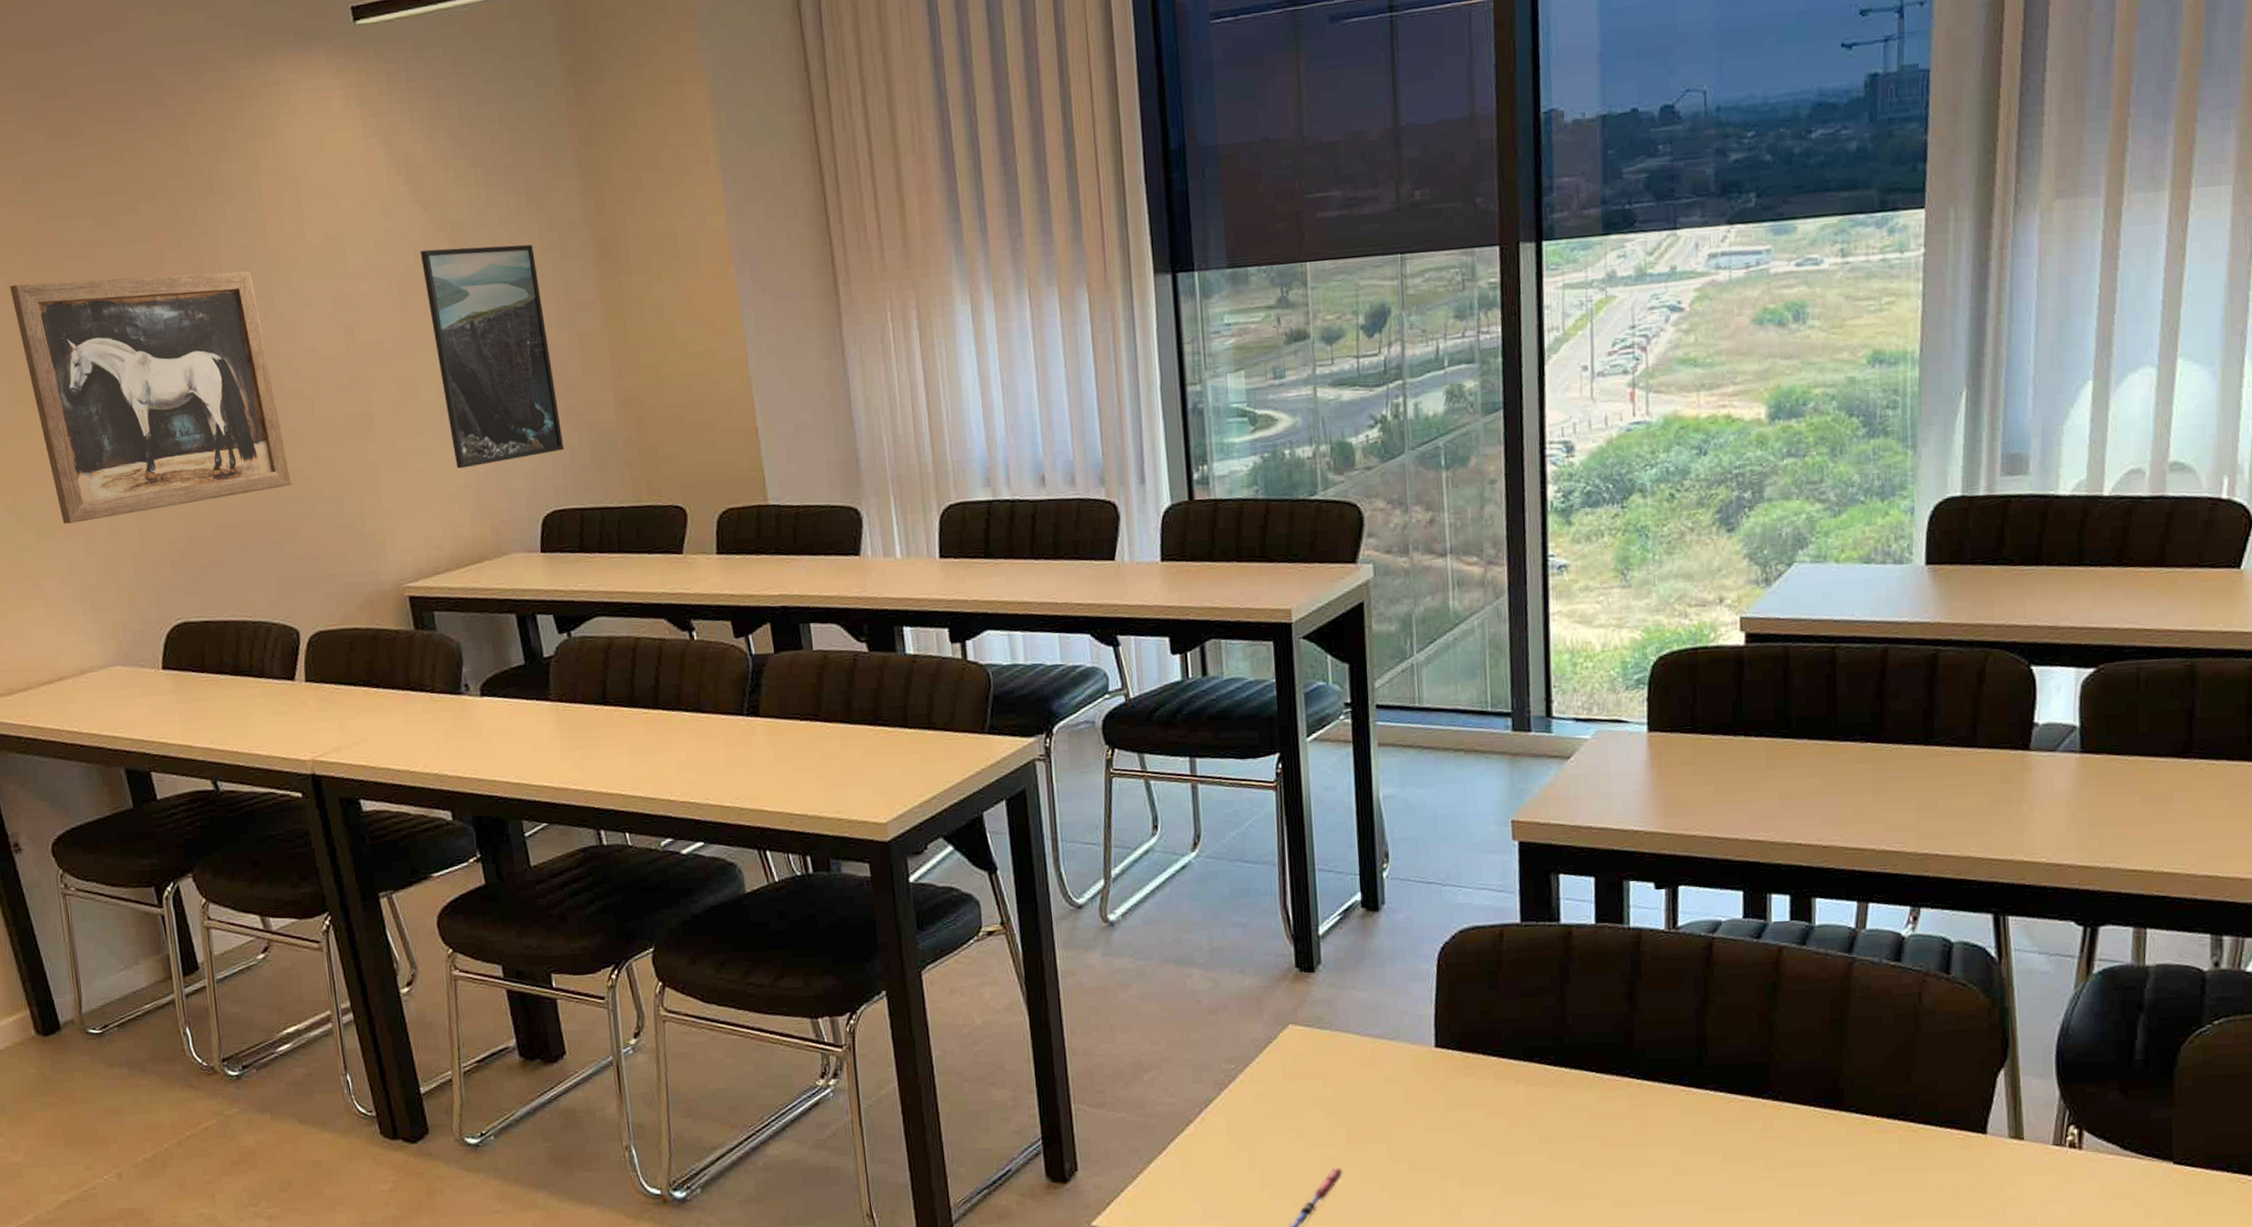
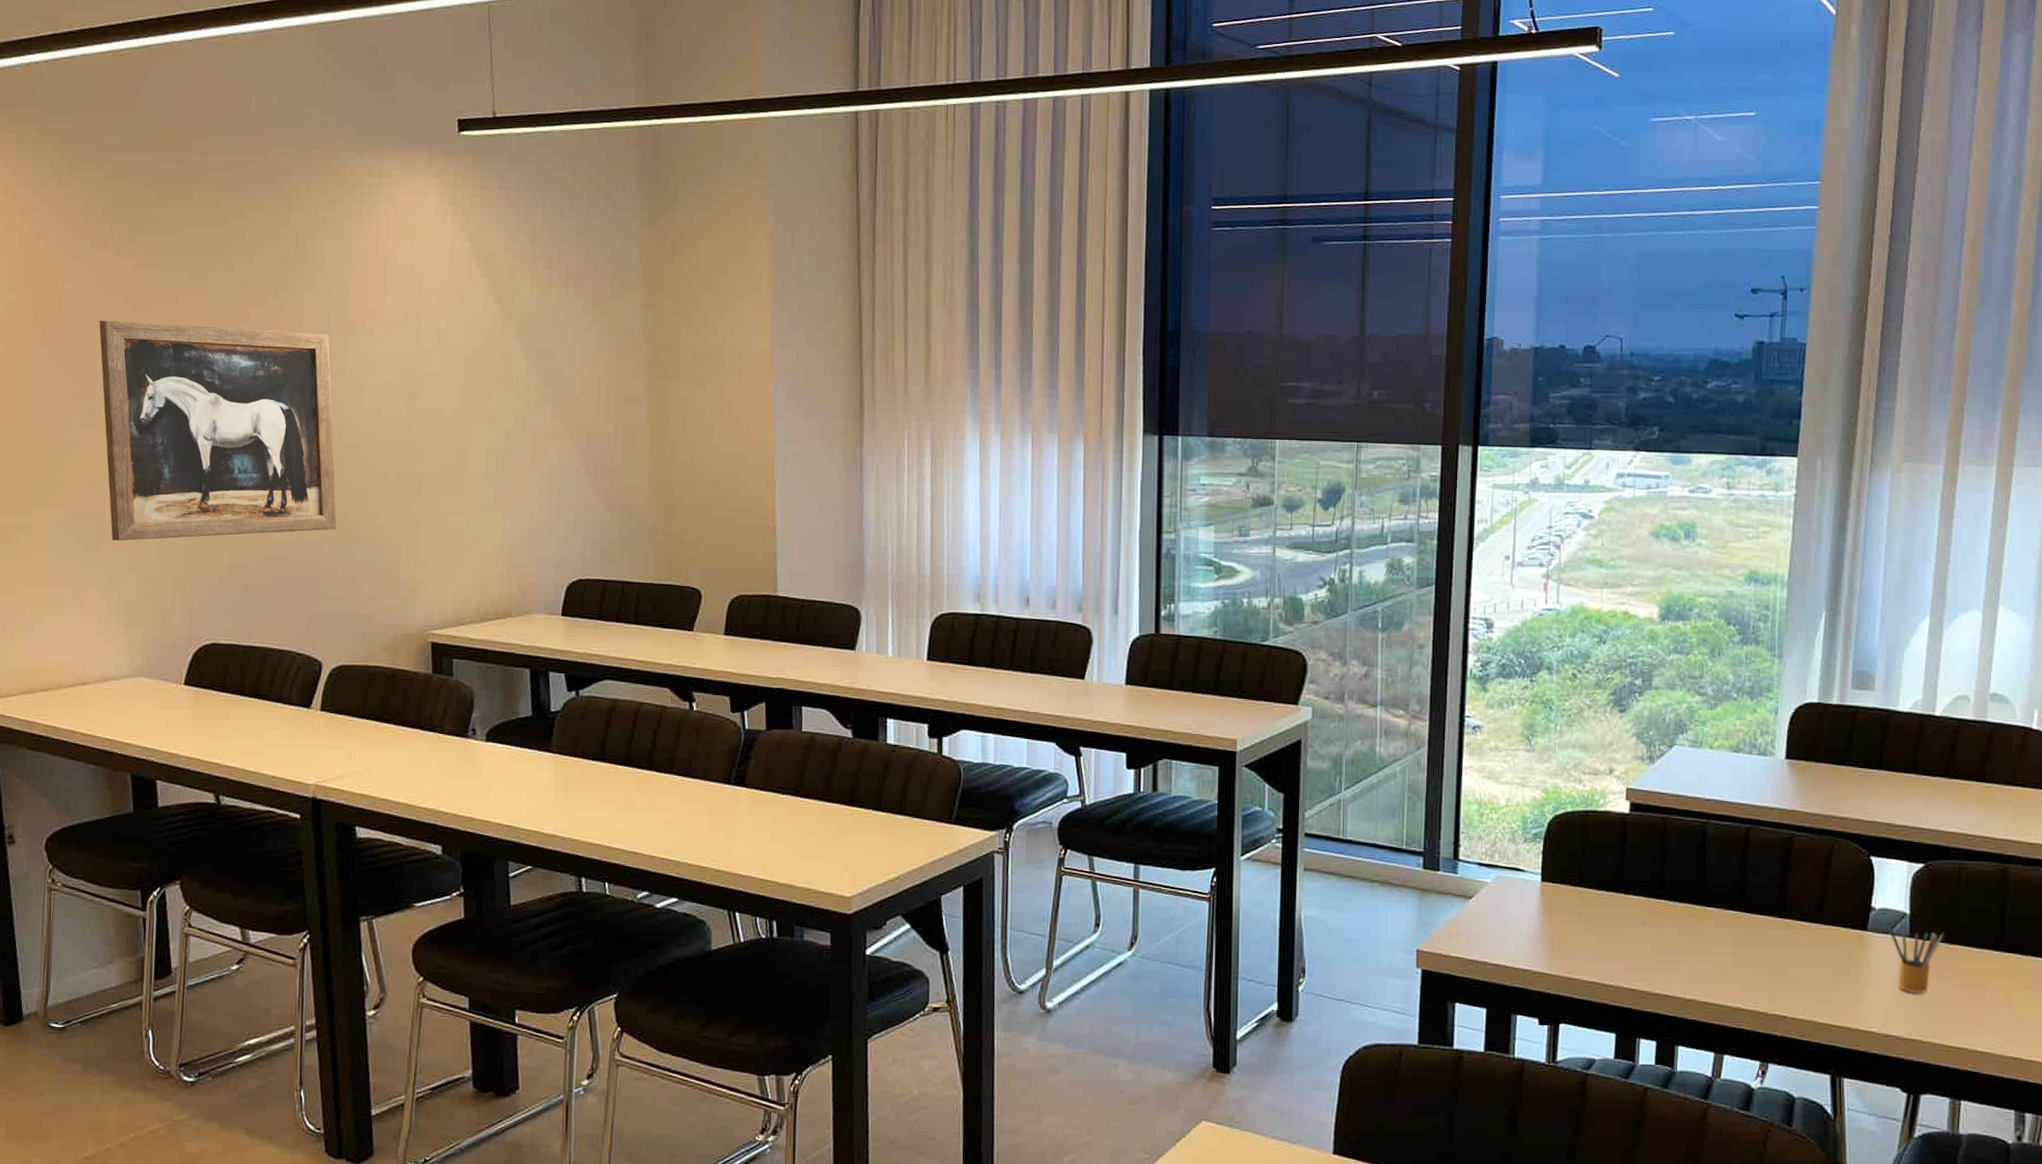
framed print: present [420,244,565,469] -> none [488,335,597,532]
pencil box: none [2055,739,2121,815] -> present [1889,925,1944,994]

